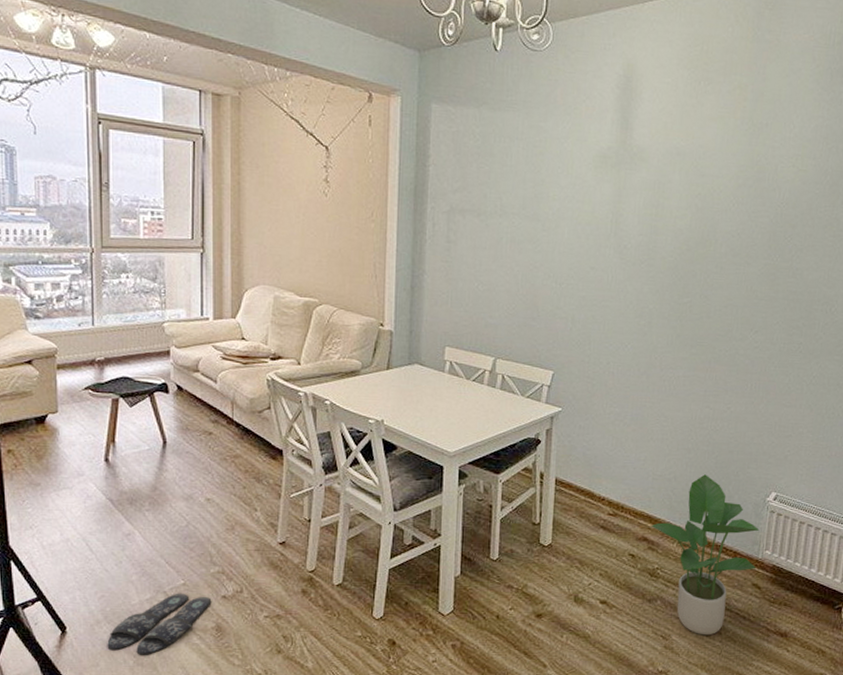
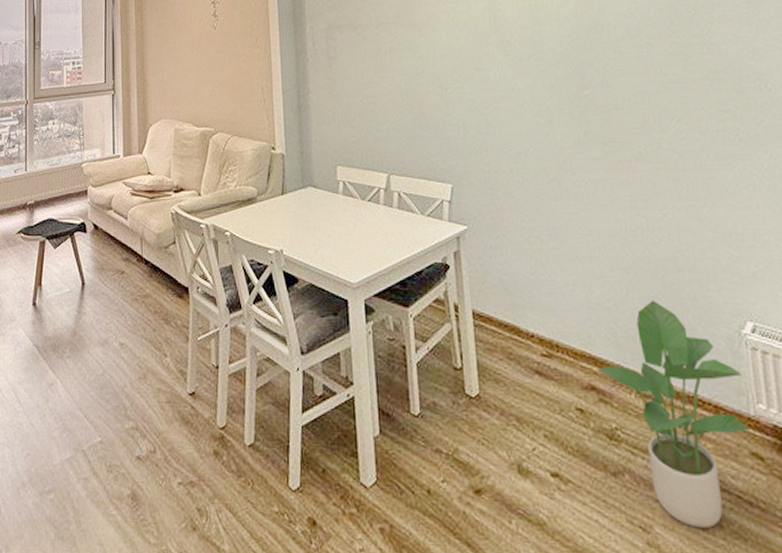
slippers: present [107,593,210,655] -> none [31,452,126,527]

